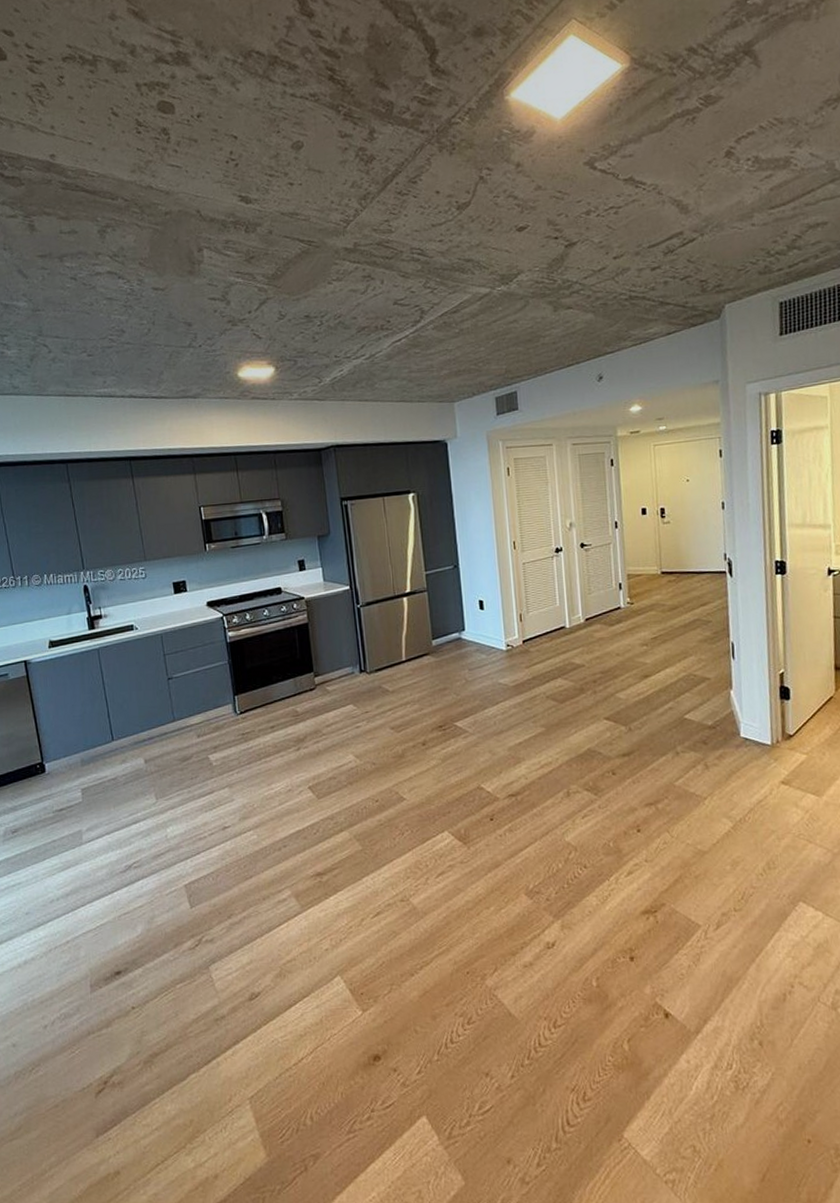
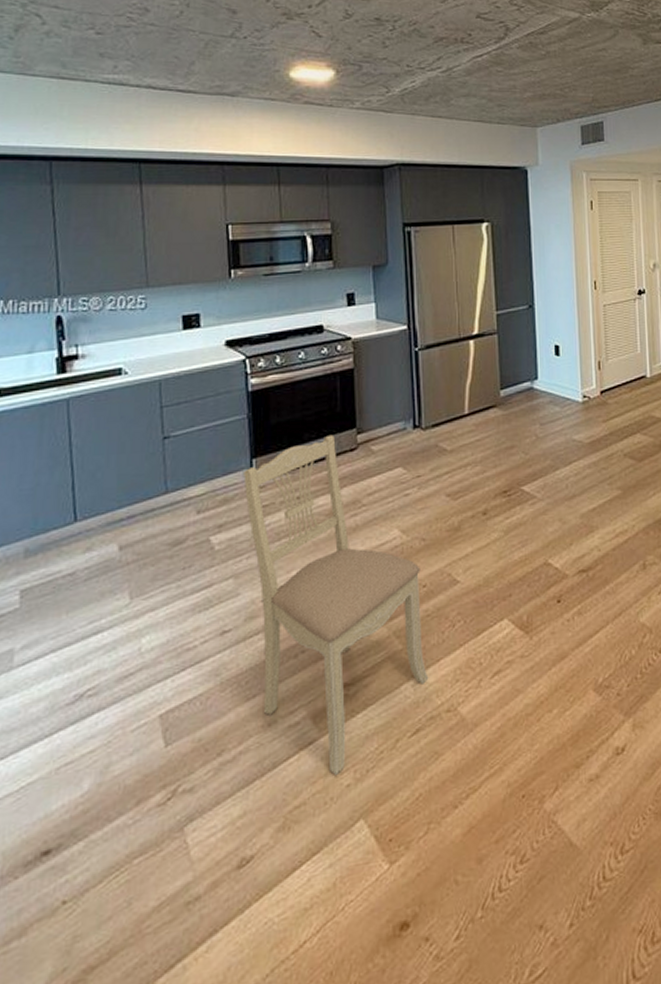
dining chair: none [229,677,385,941] -> present [243,434,429,775]

